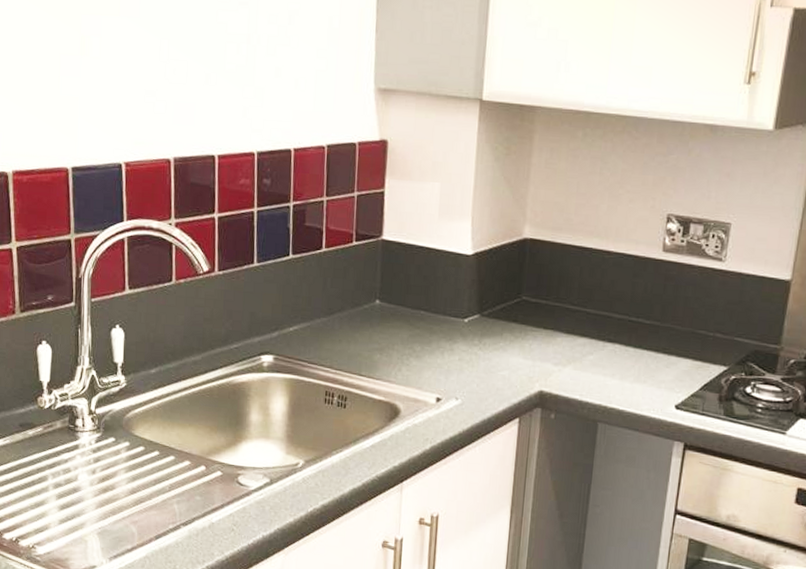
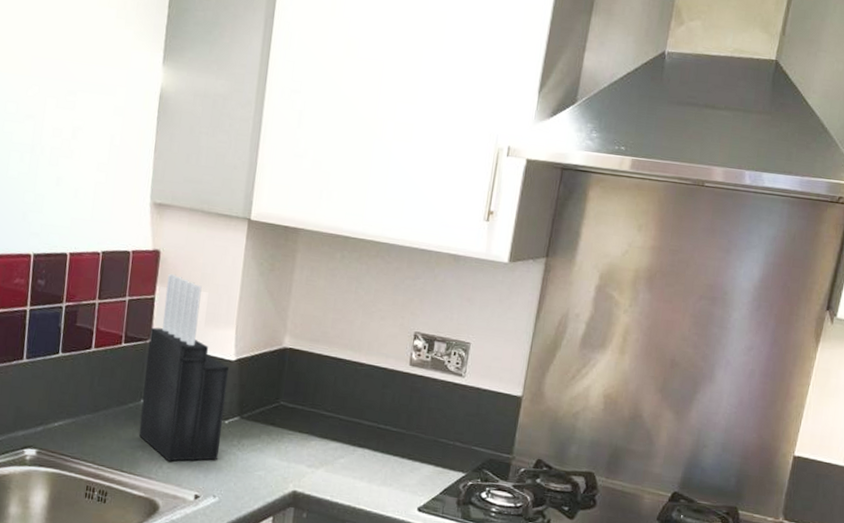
knife block: none [375,164,466,364] -> present [138,273,229,461]

